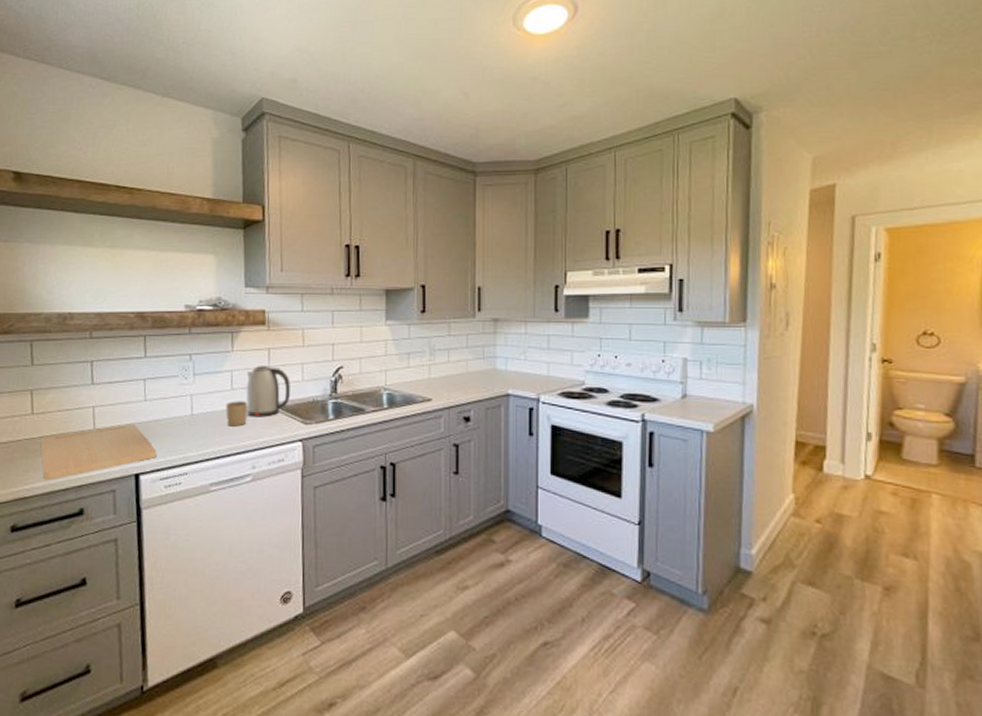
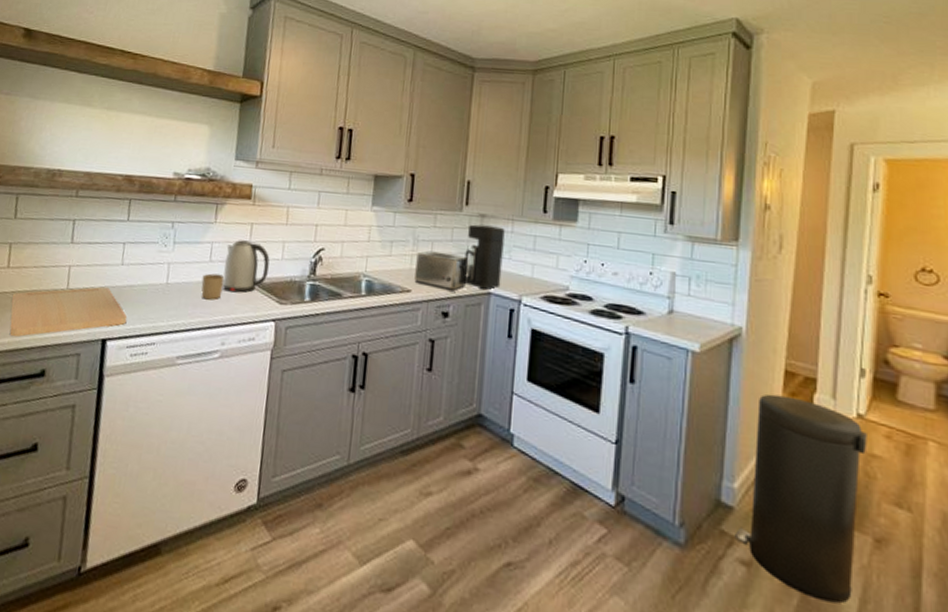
toaster: none [434,359,486,396] -> present [414,250,469,292]
coffee maker: none [481,329,519,391] -> present [465,224,505,290]
pedal bin: none [755,464,875,648] -> present [735,394,867,604]

